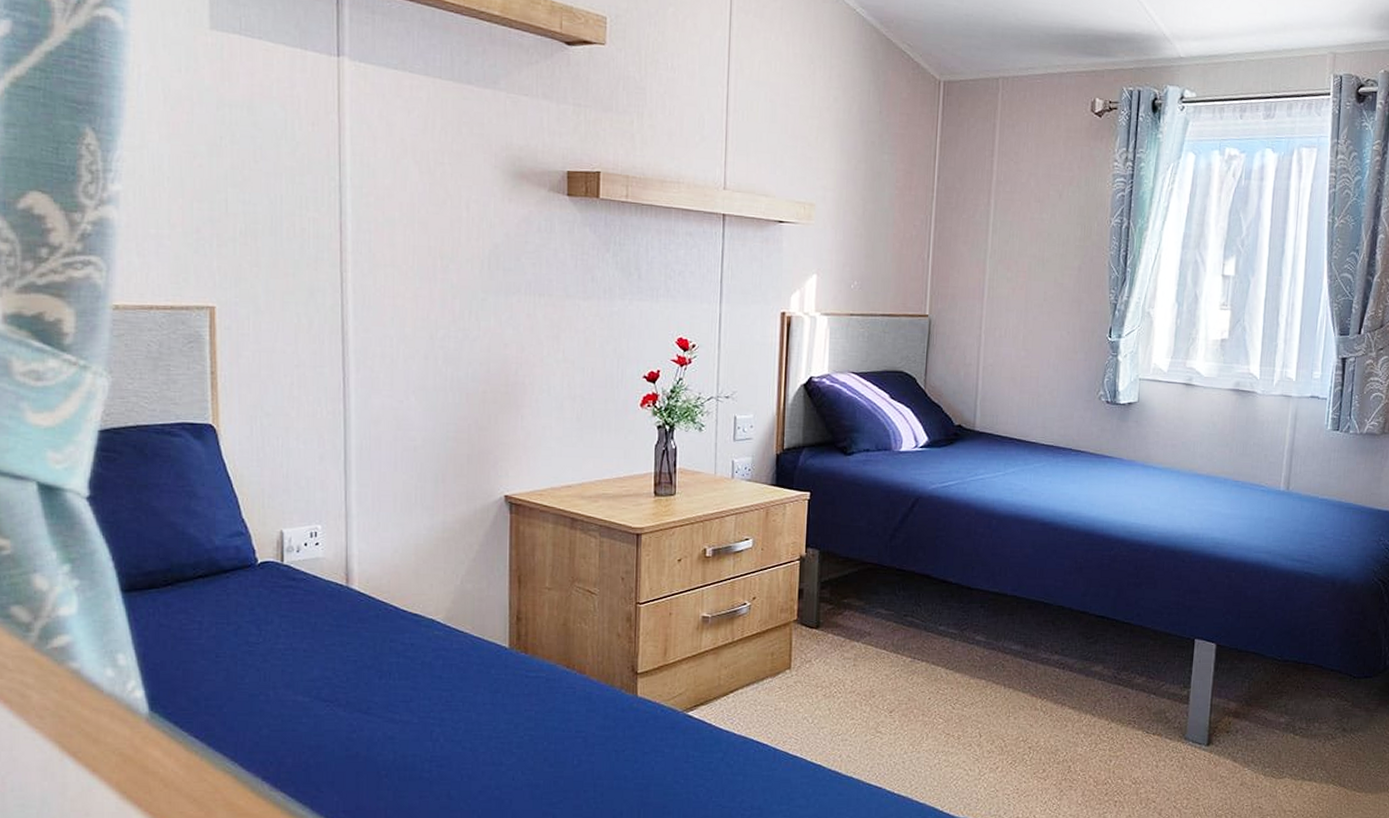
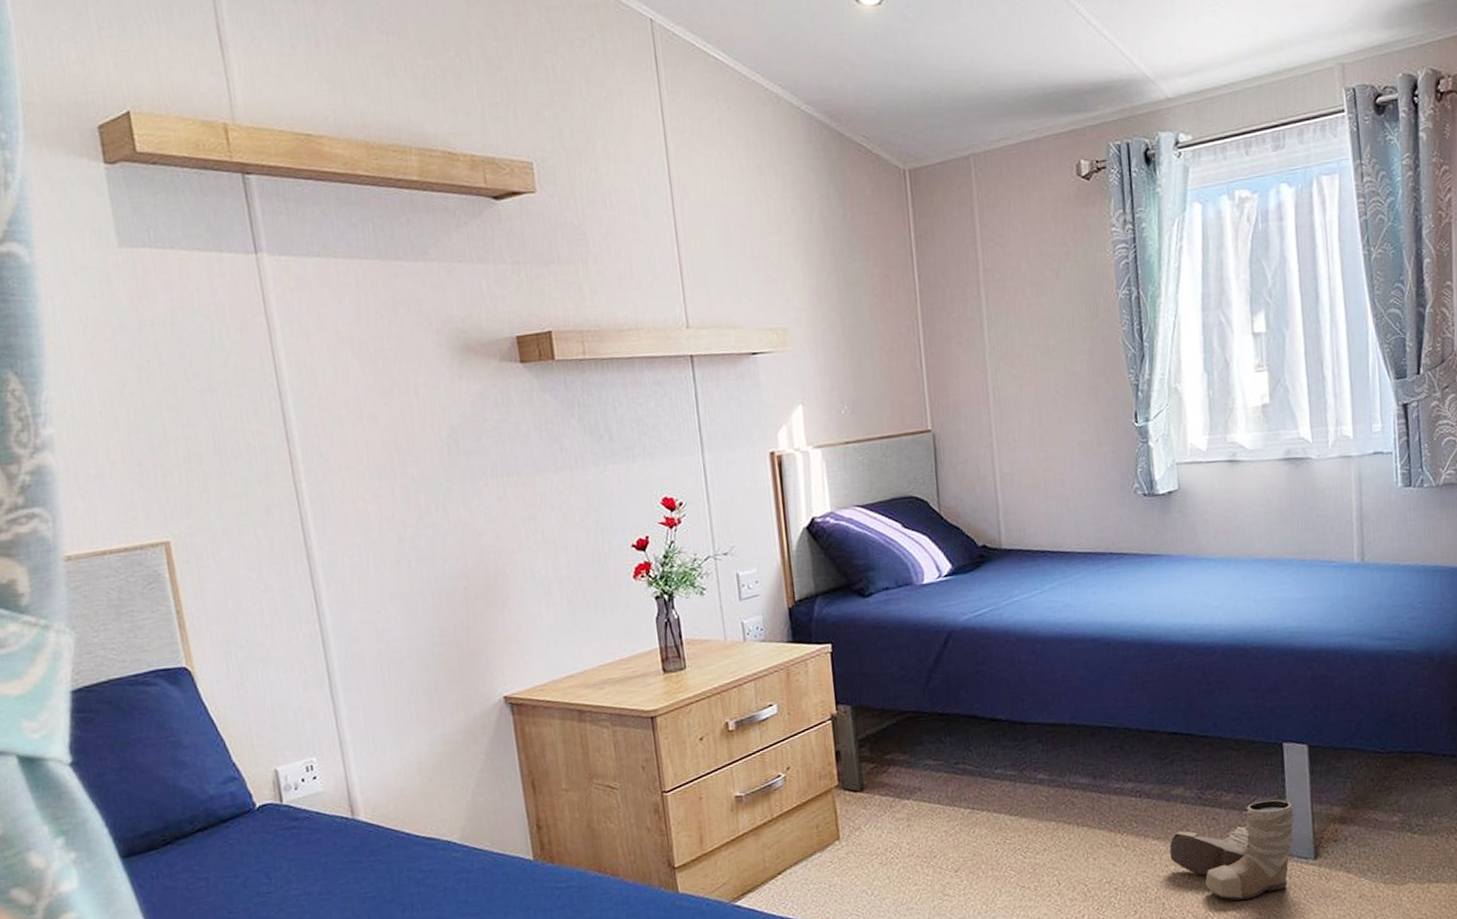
boots: none [1082,688,1197,773] -> present [1169,799,1296,901]

